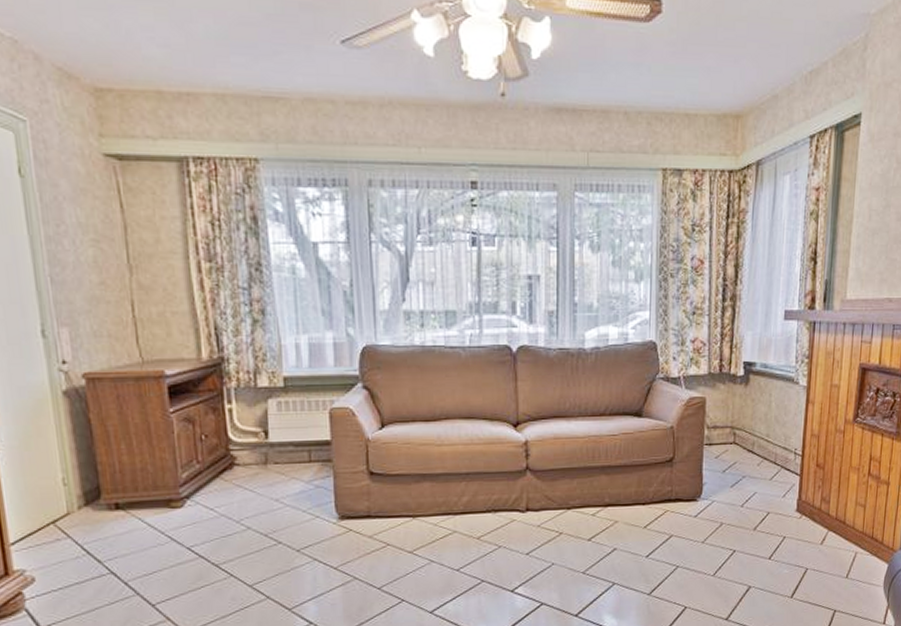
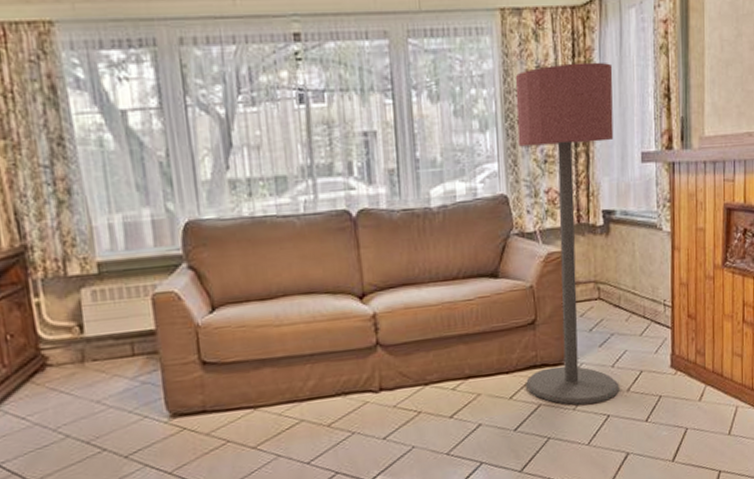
floor lamp: none [660,223,764,540] -> present [515,62,620,405]

